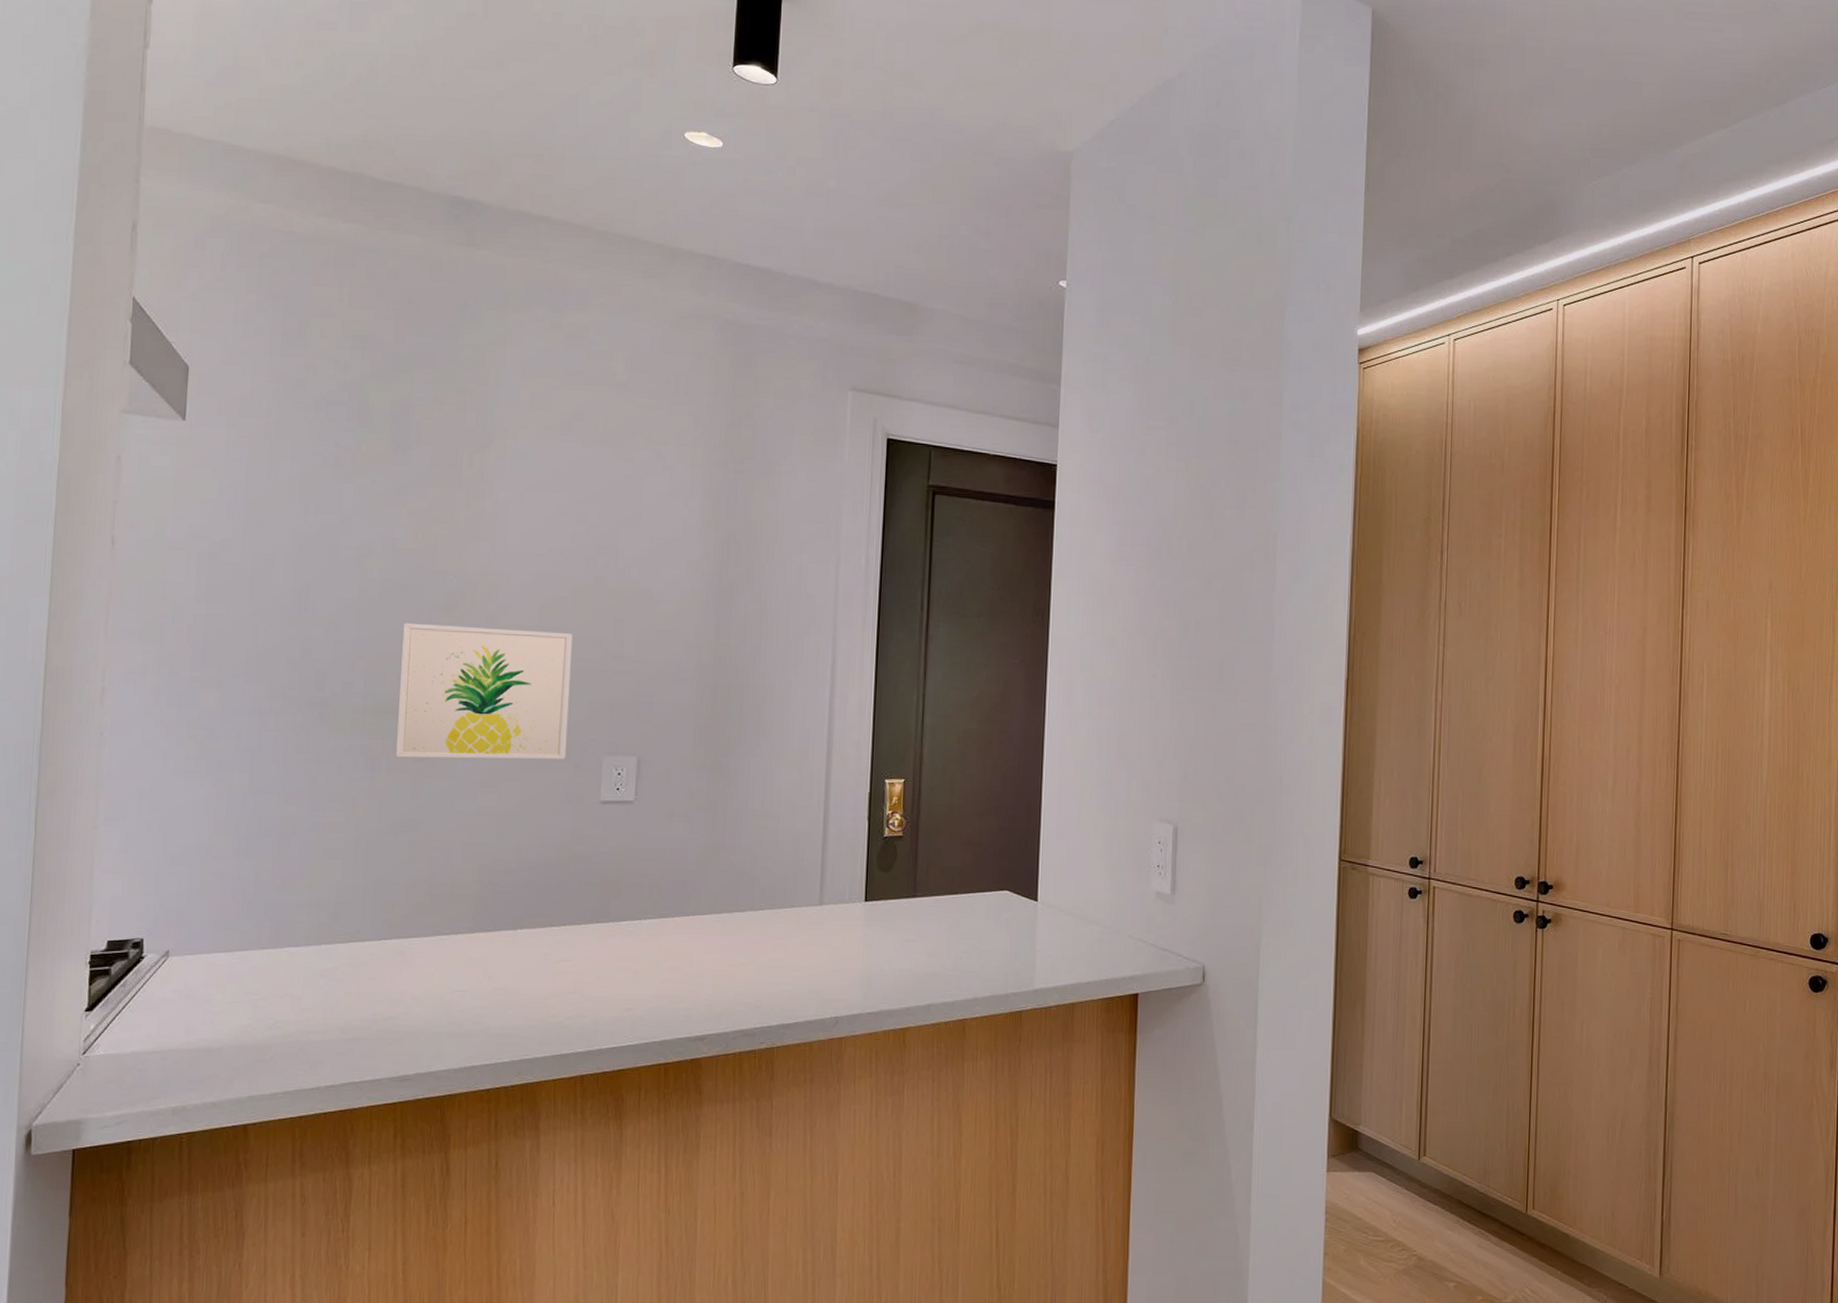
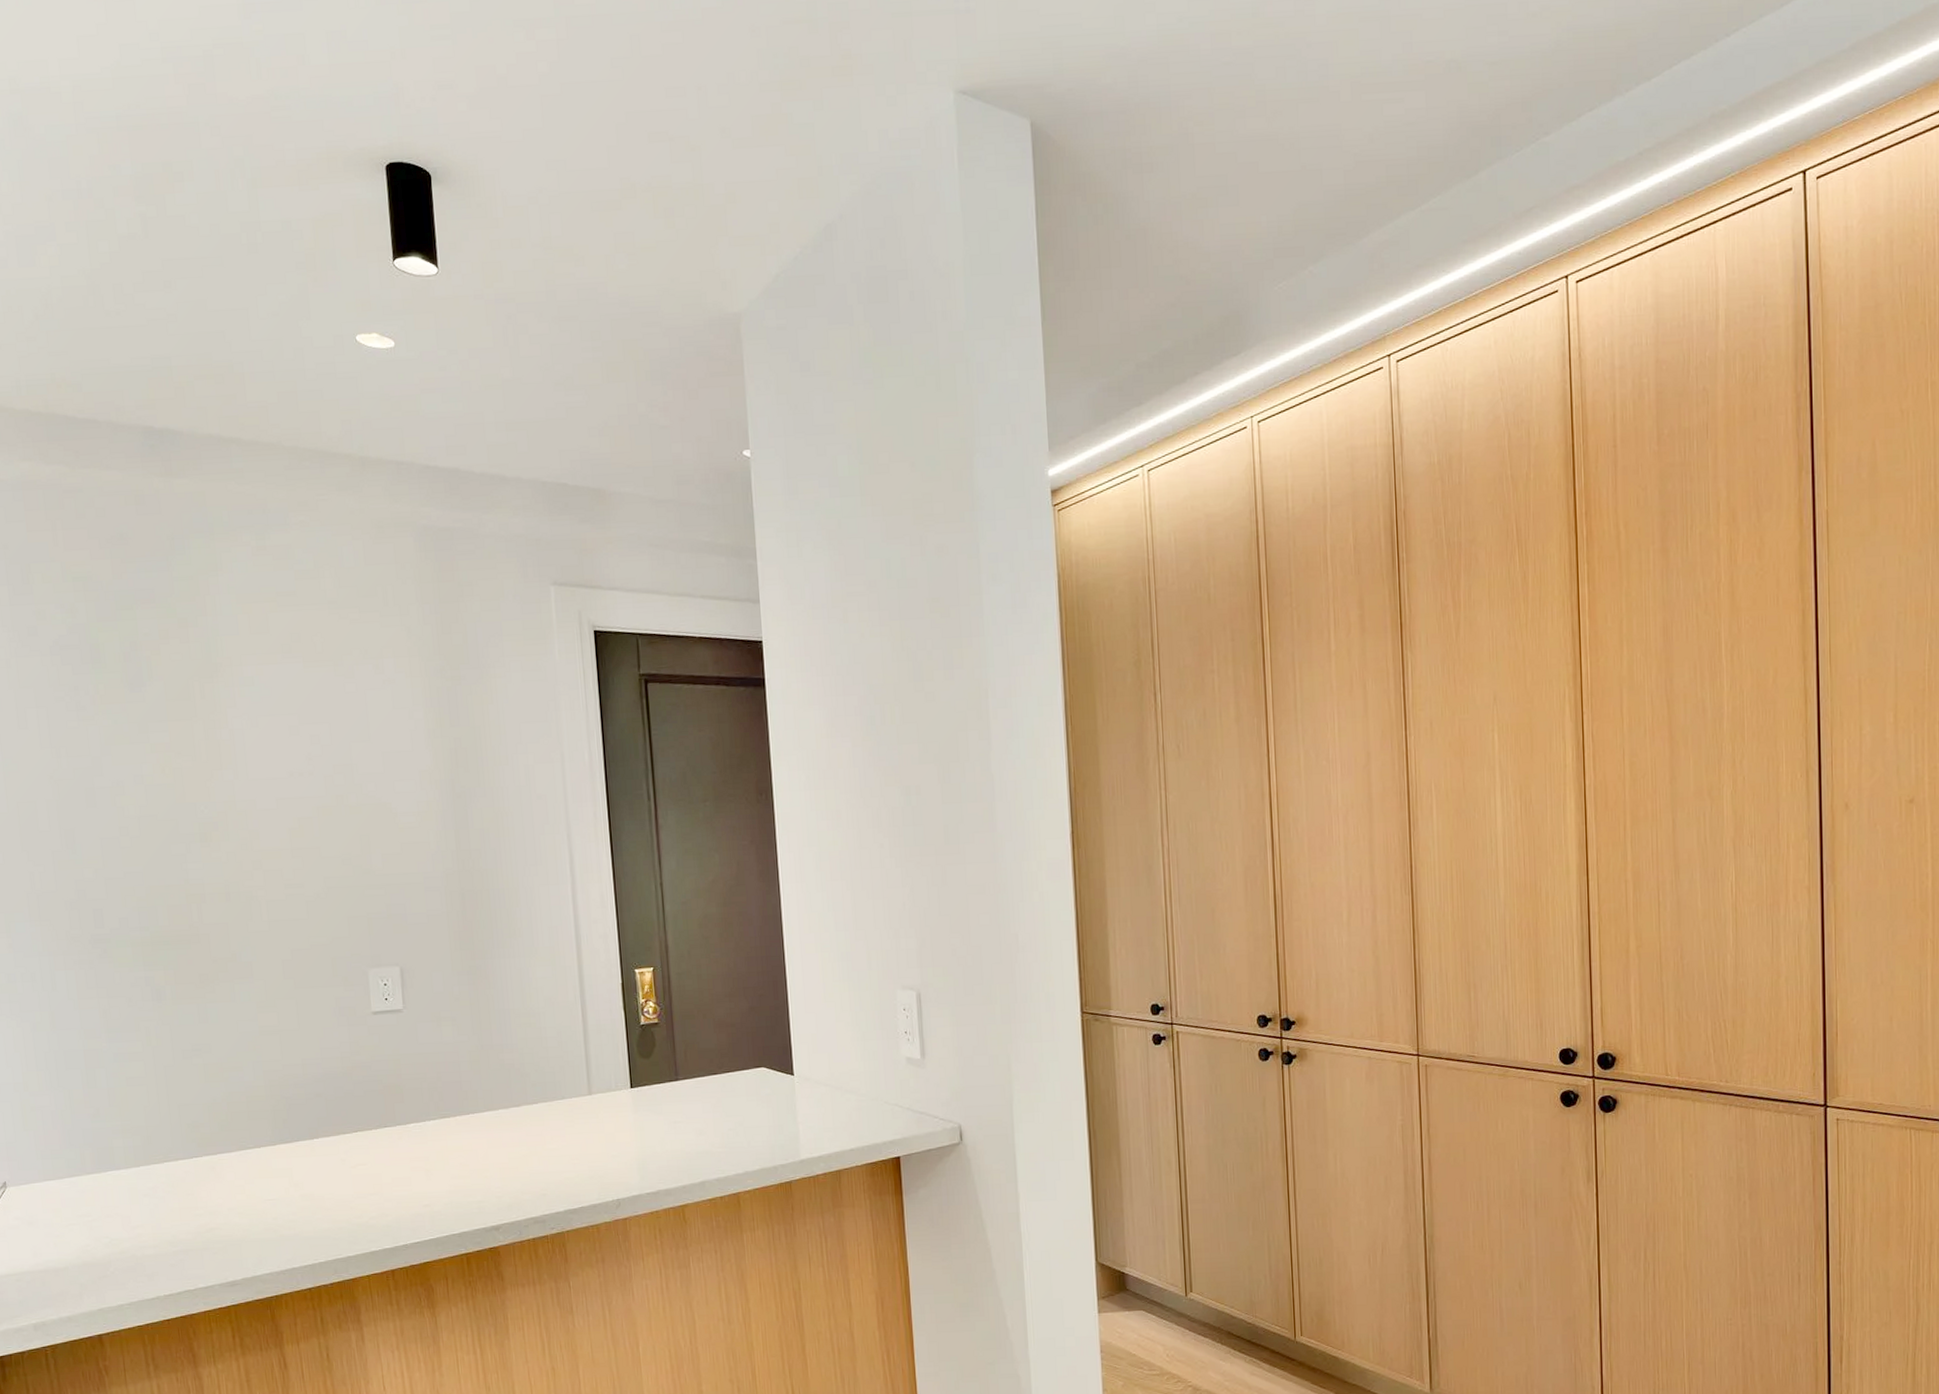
wall art: present [395,622,572,760] -> none [165,852,334,986]

